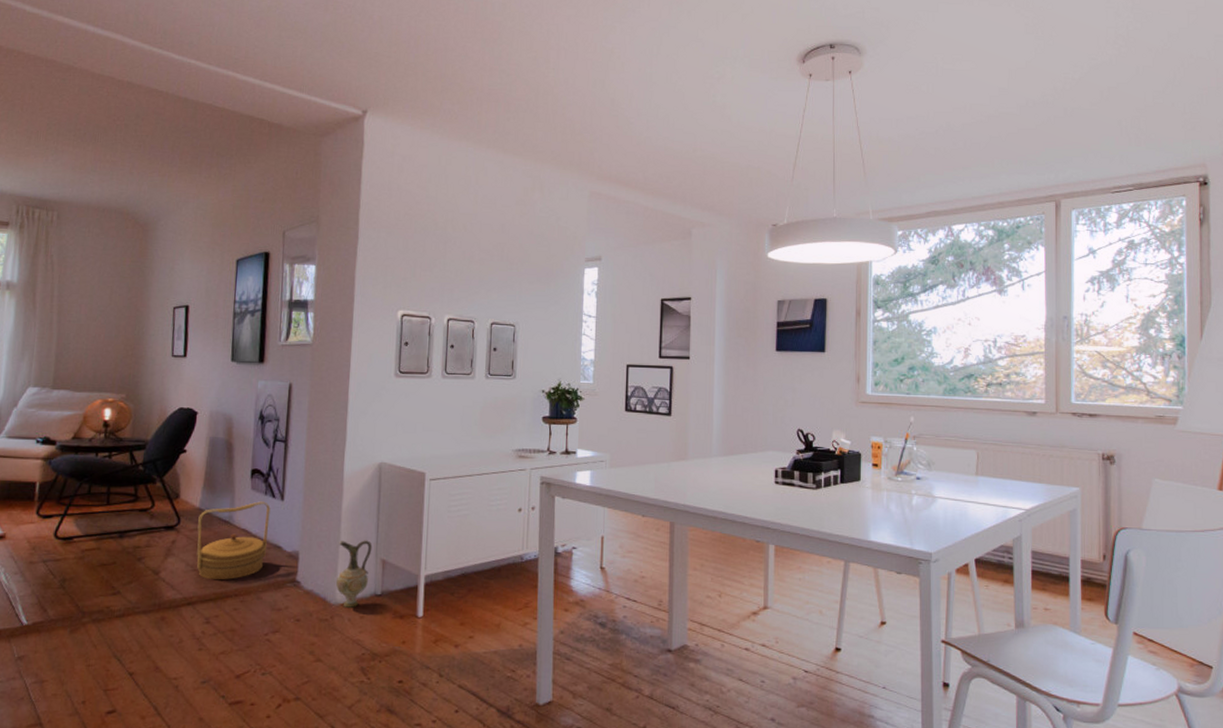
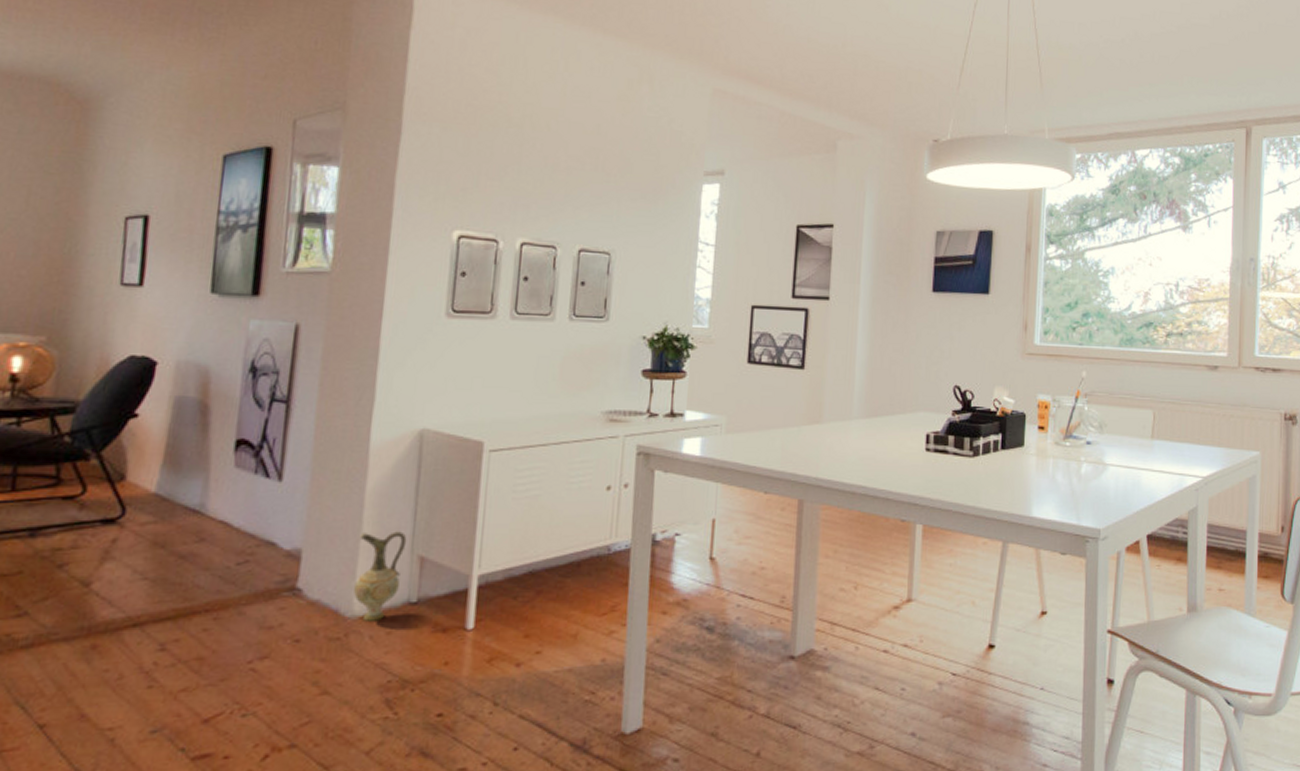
basket: present [197,501,270,580] -> none [149,483,262,590]

